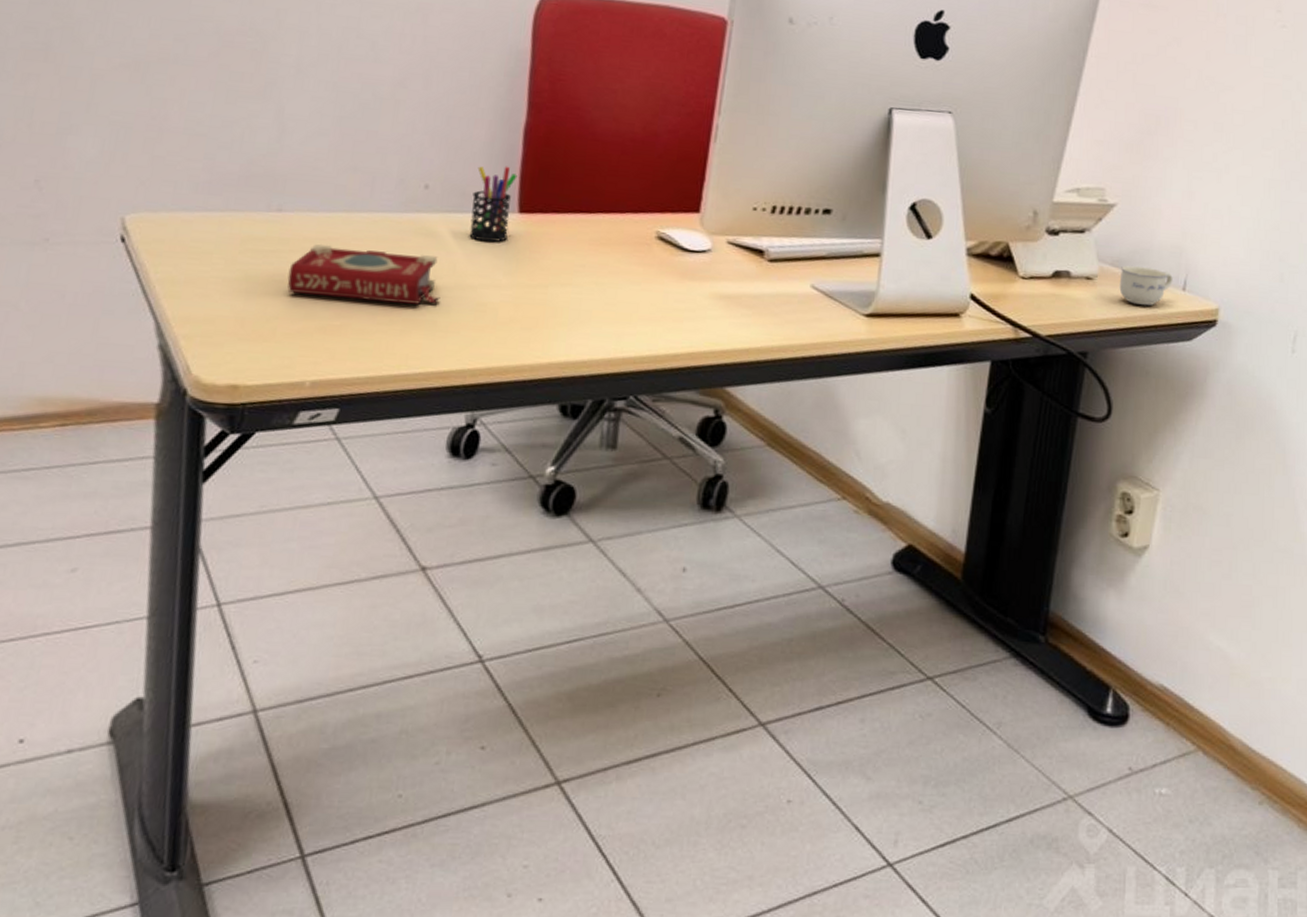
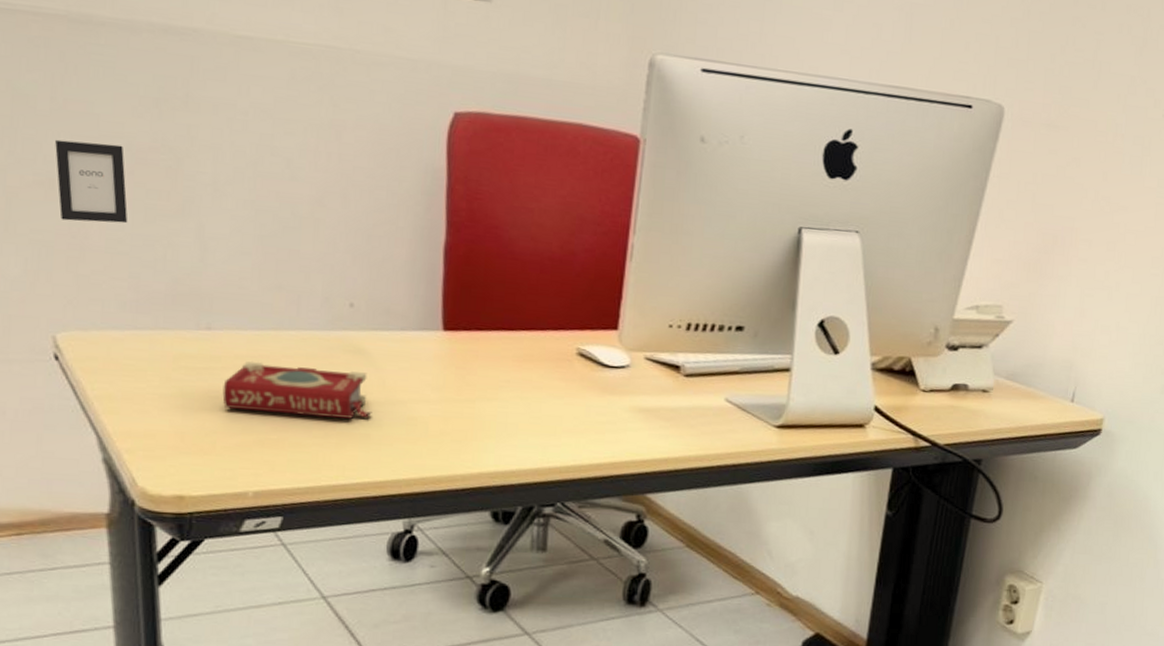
picture frame: none [142,23,212,105] -> present [55,139,128,224]
pen holder: present [469,166,518,243] -> none [396,284,440,359]
cup: present [1119,265,1173,306] -> none [1012,378,1063,416]

